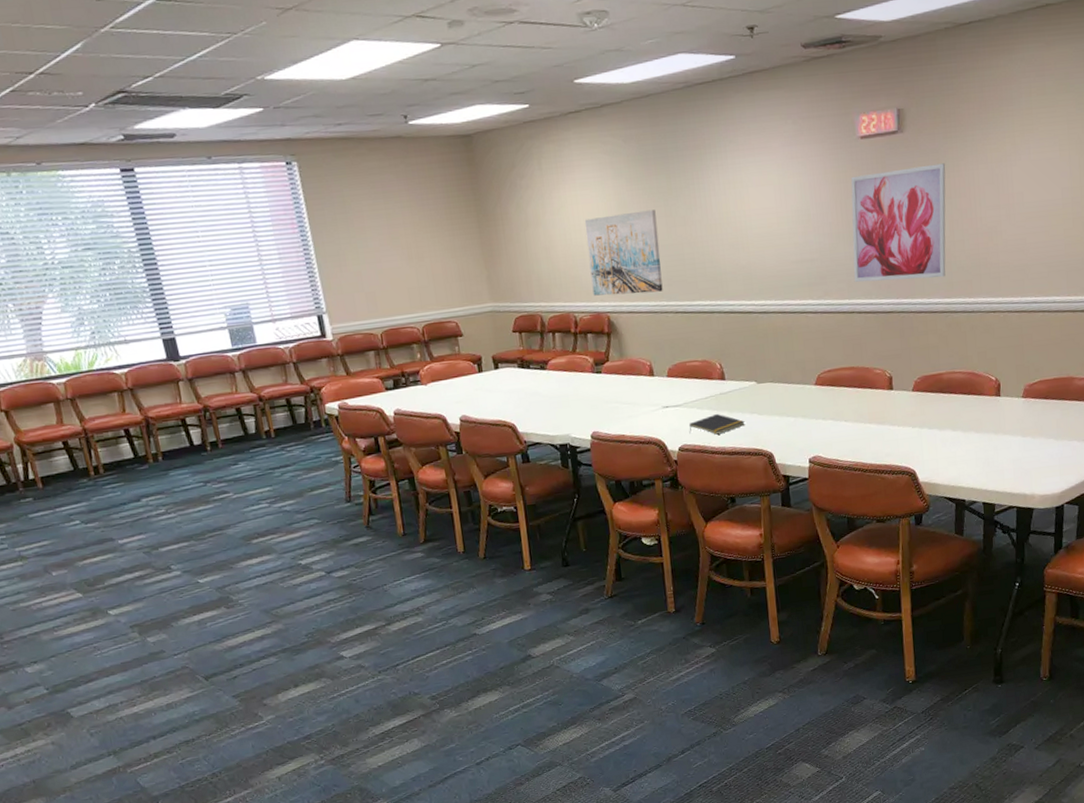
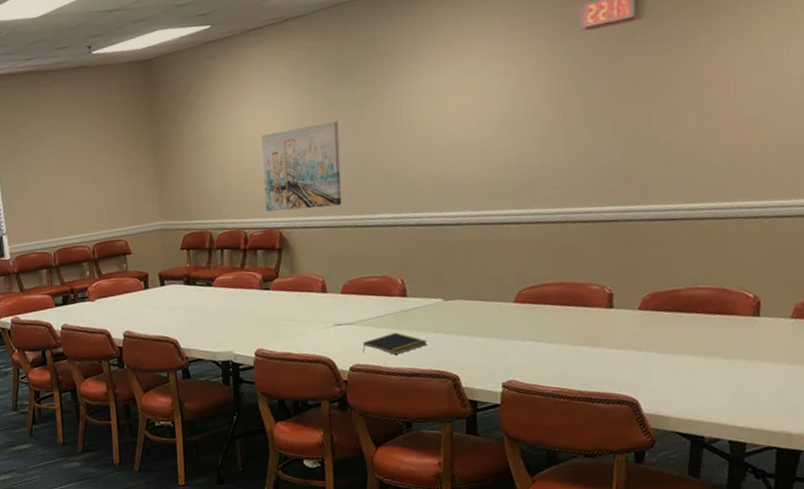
wall art: present [851,163,946,283] -> none [569,49,697,189]

